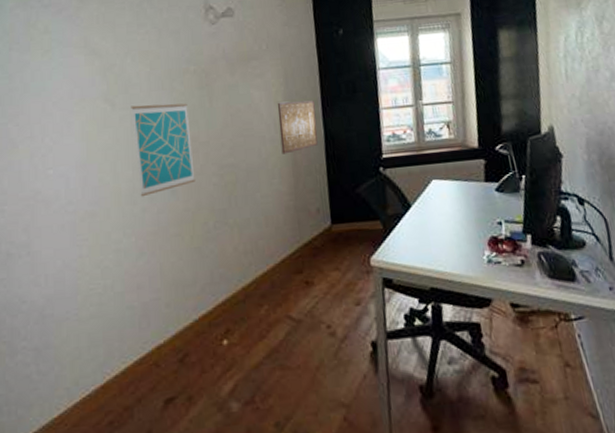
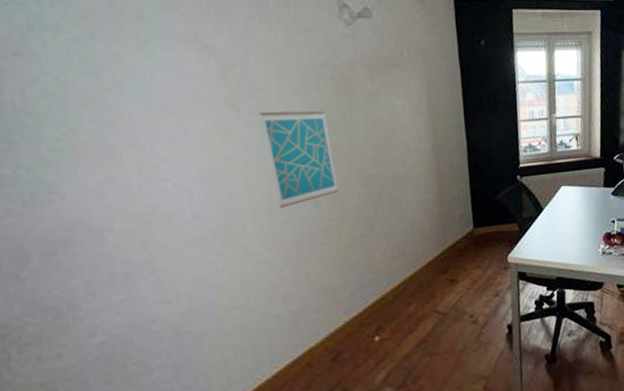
wall art: present [277,100,318,155] -> none [420,111,461,164]

